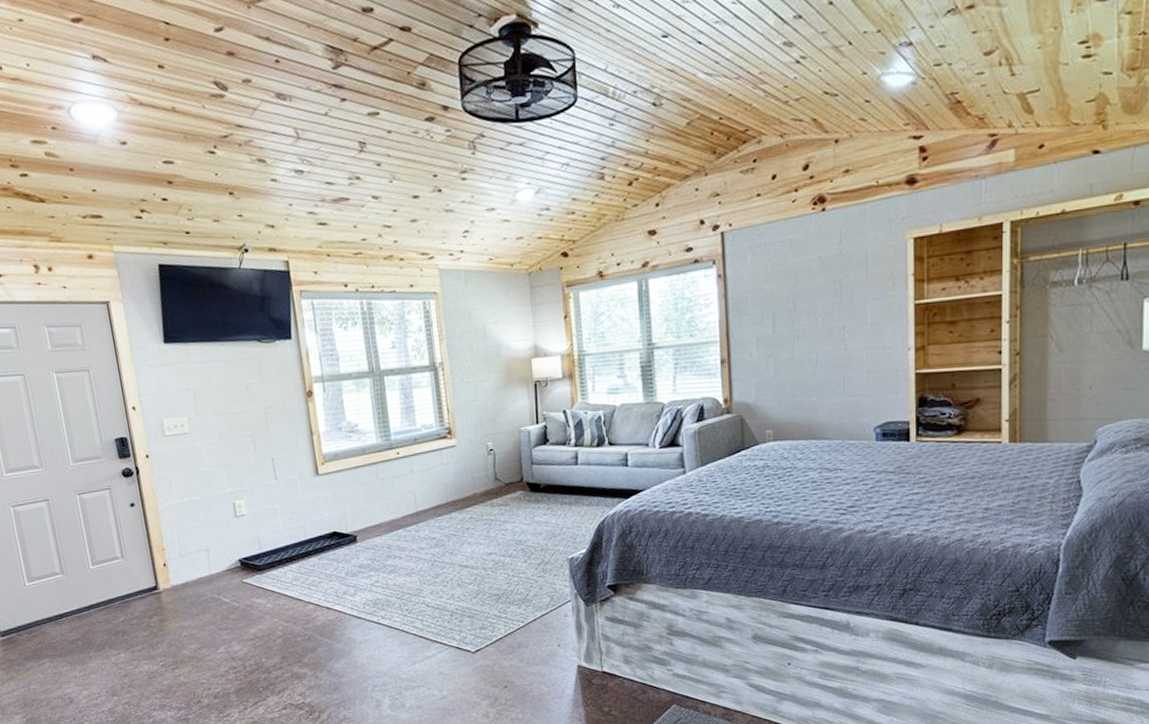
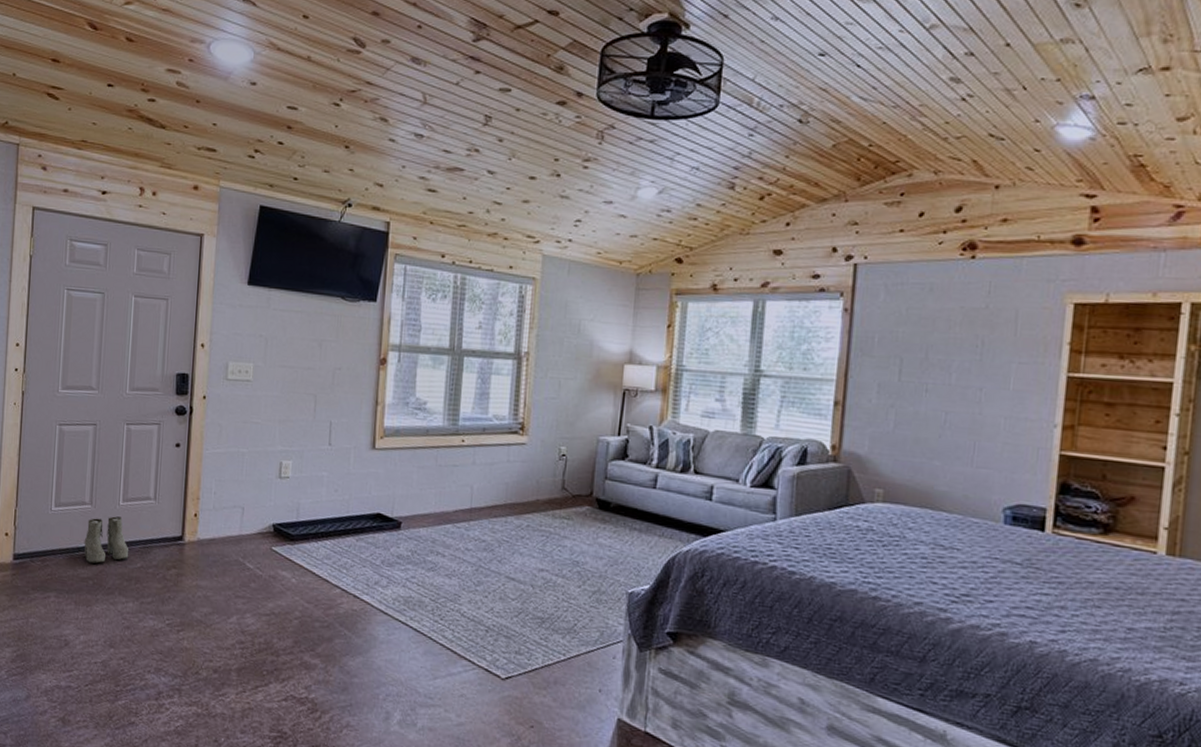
boots: none [63,580,111,626] -> present [84,516,129,564]

